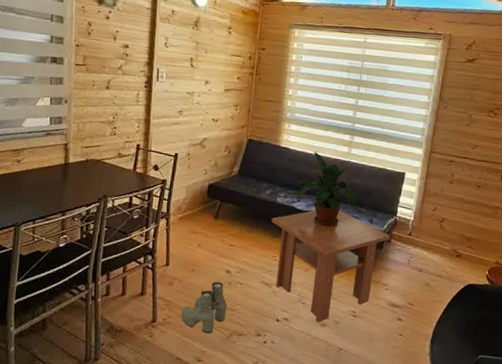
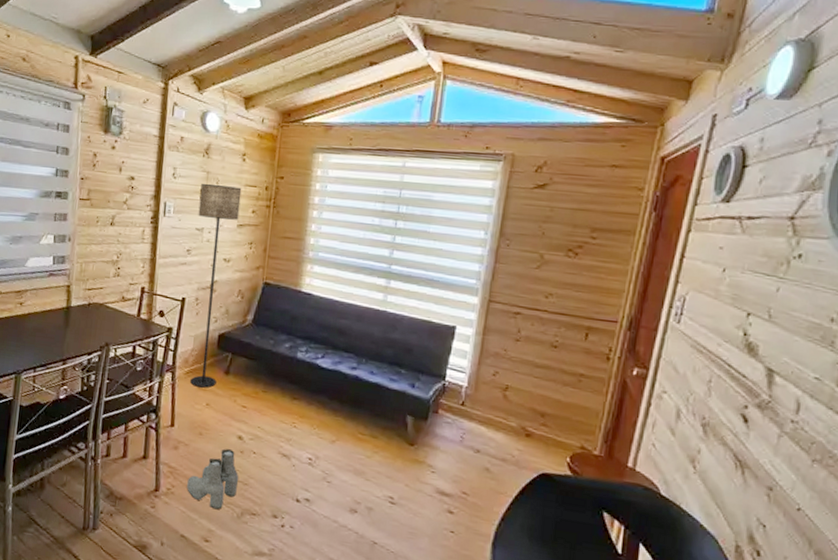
floor lamp: none [183,52,228,231] -> present [190,183,242,388]
coffee table: present [272,210,390,322] -> none [291,369,437,507]
potted plant: present [296,152,356,226] -> none [319,298,393,389]

